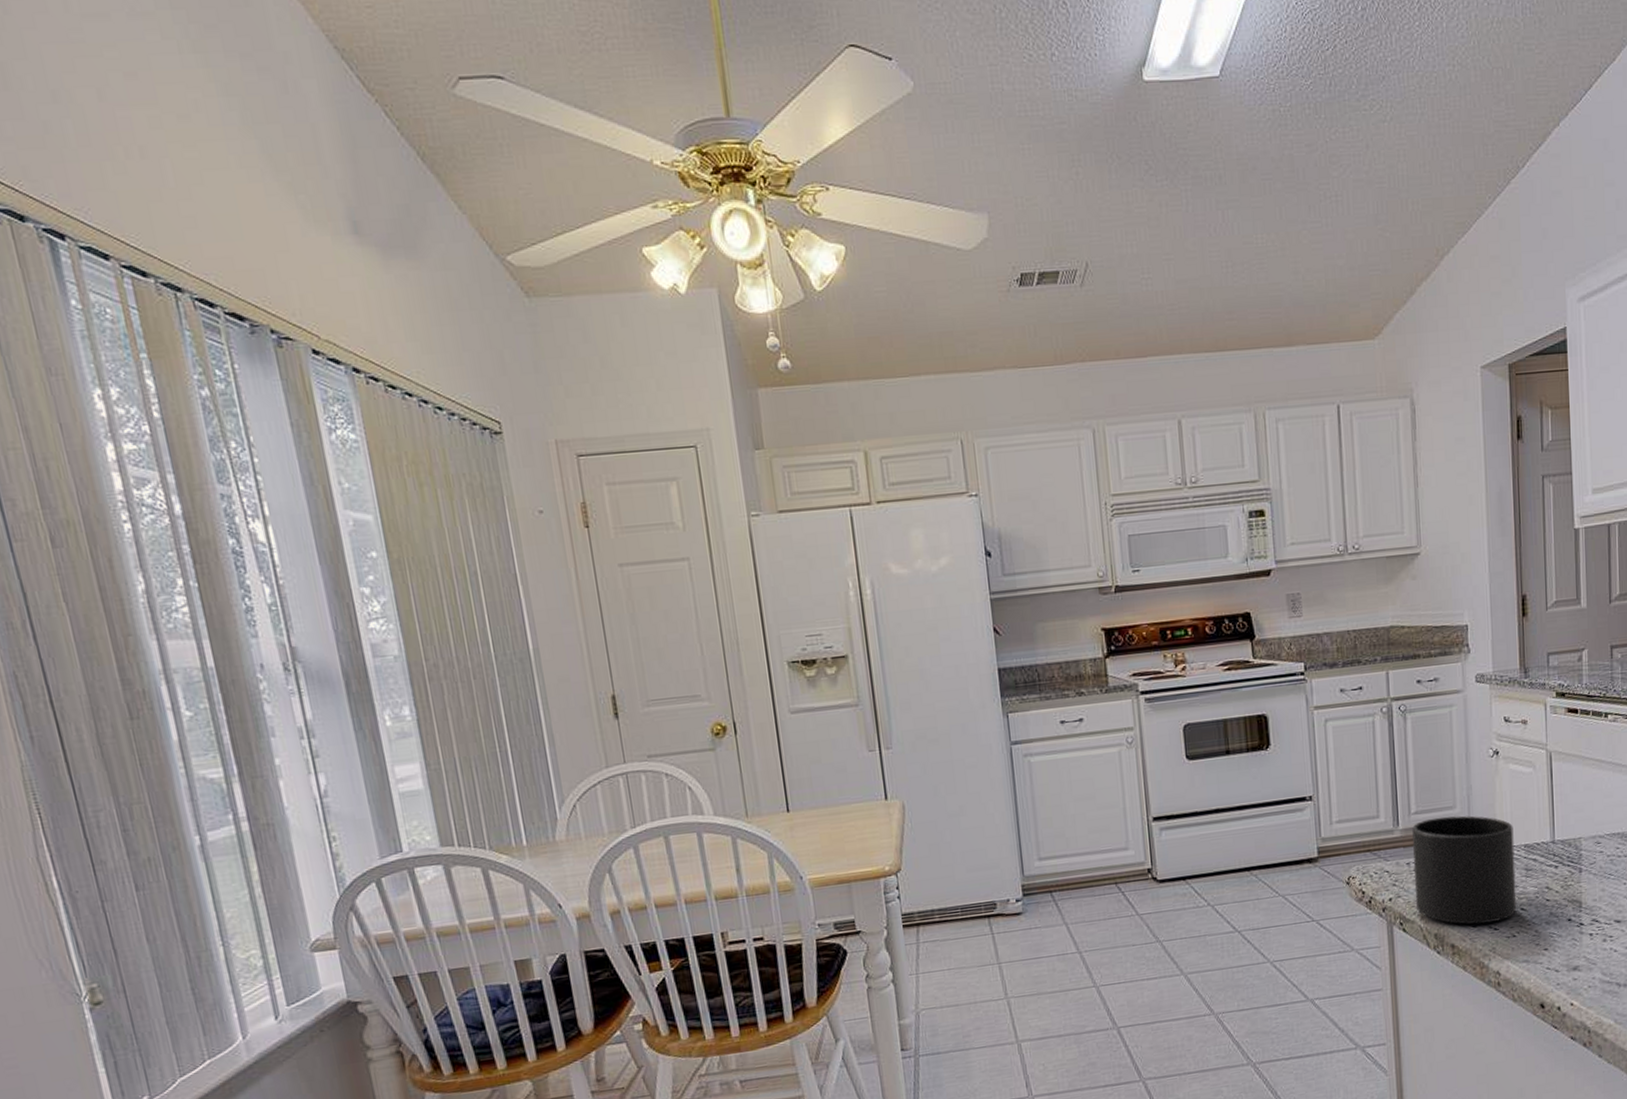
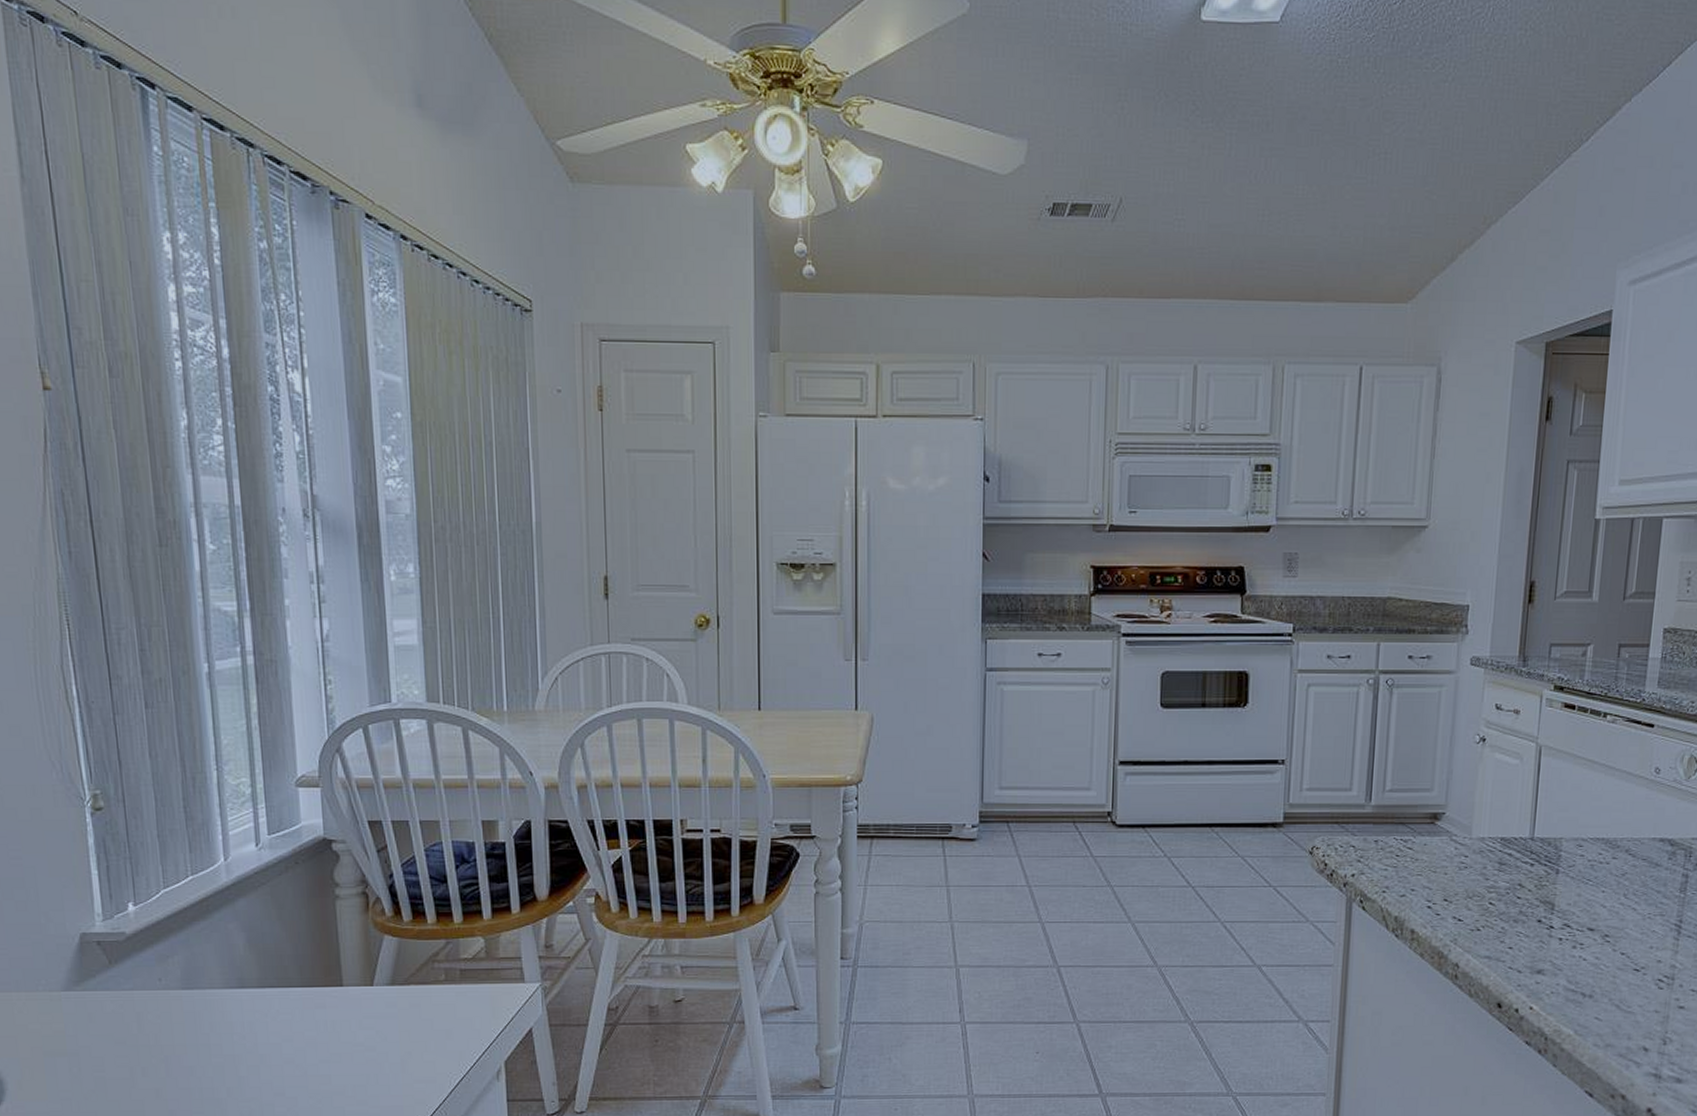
mug: present [1412,815,1517,925] -> none [1378,798,1492,912]

